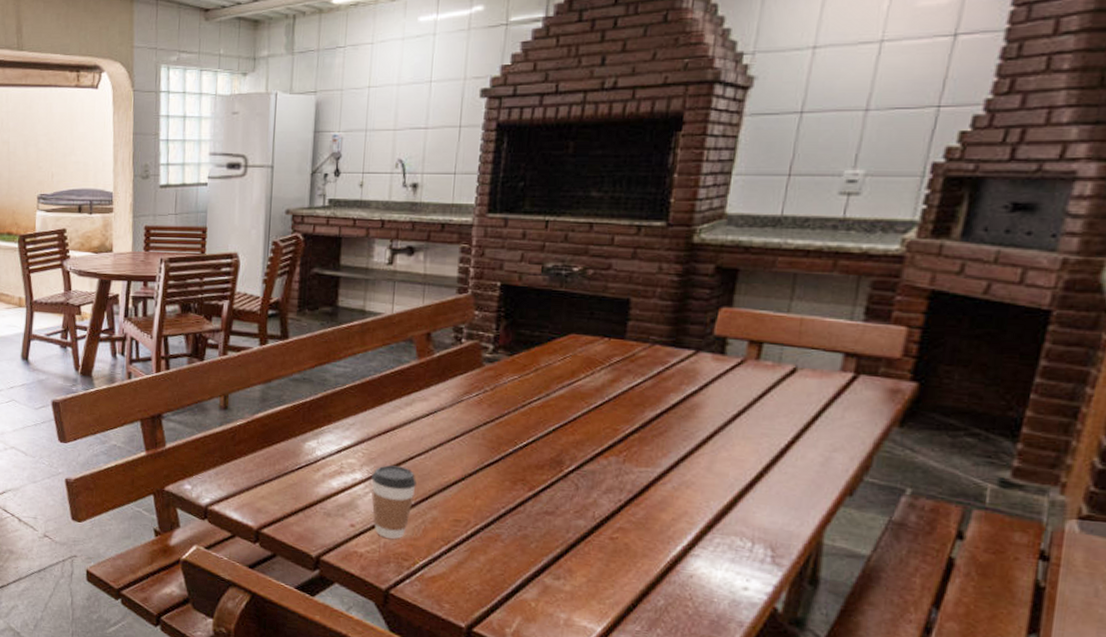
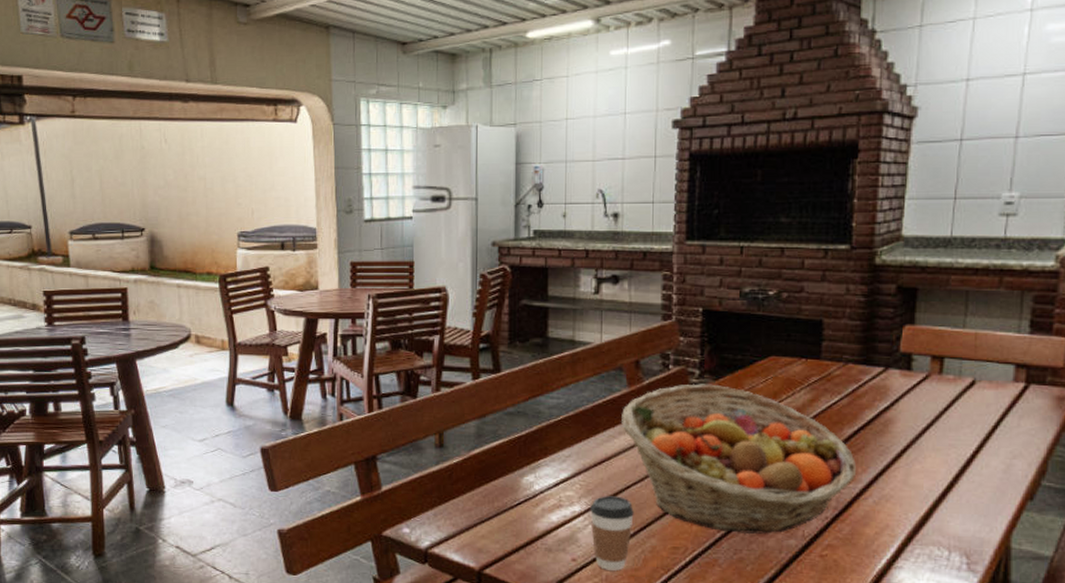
fruit basket: none [408,358,657,513] -> present [621,384,857,535]

